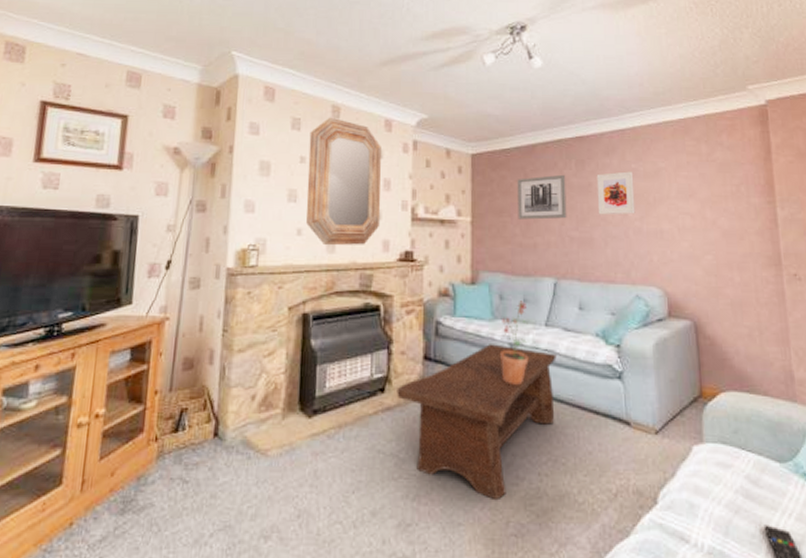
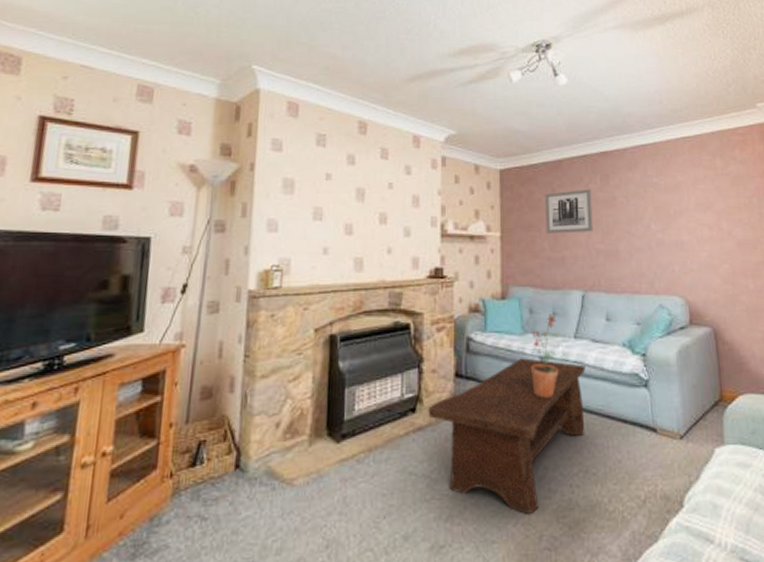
home mirror: present [306,117,381,246] -> none [333,133,410,265]
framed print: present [596,171,636,215] -> none [620,185,658,228]

